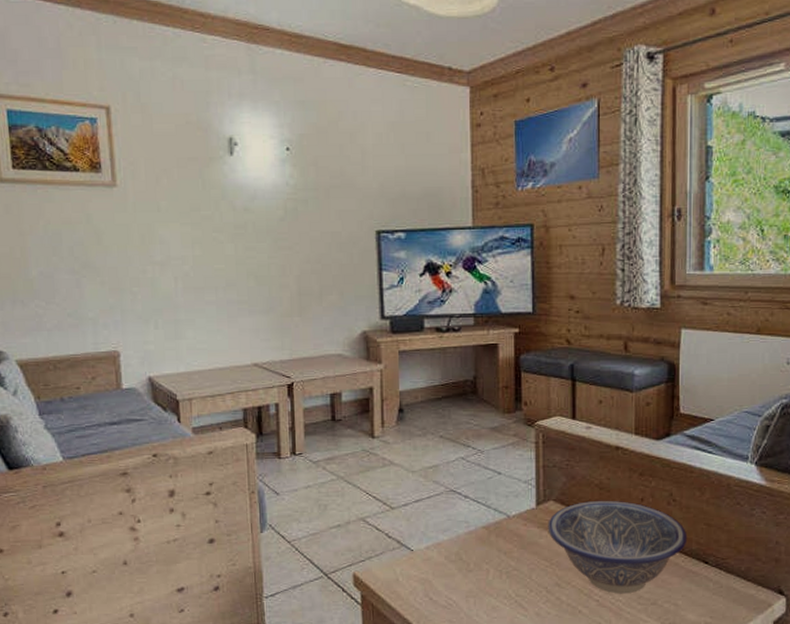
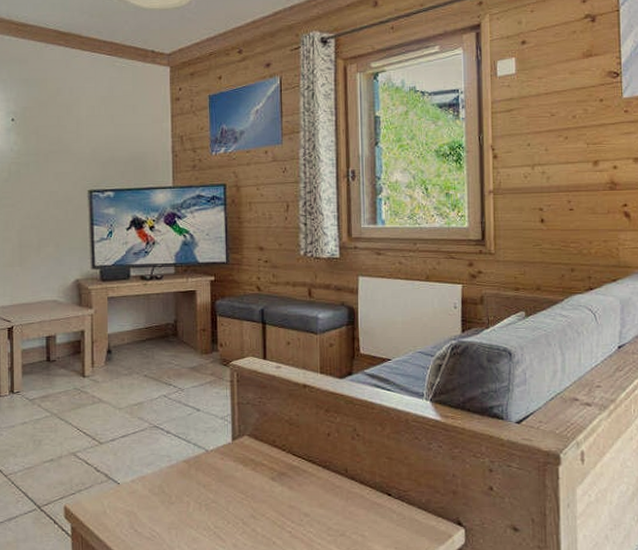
decorative bowl: present [548,500,688,593] -> none [243,435,371,524]

